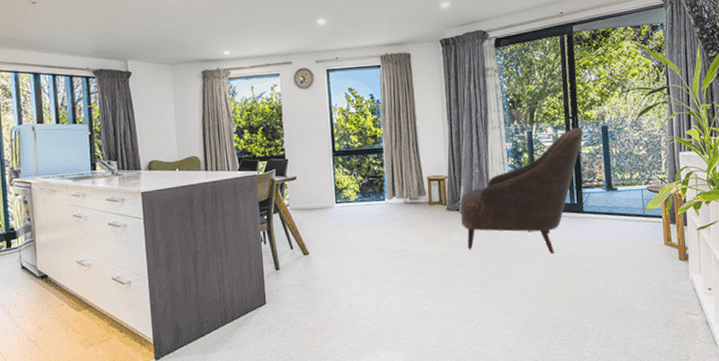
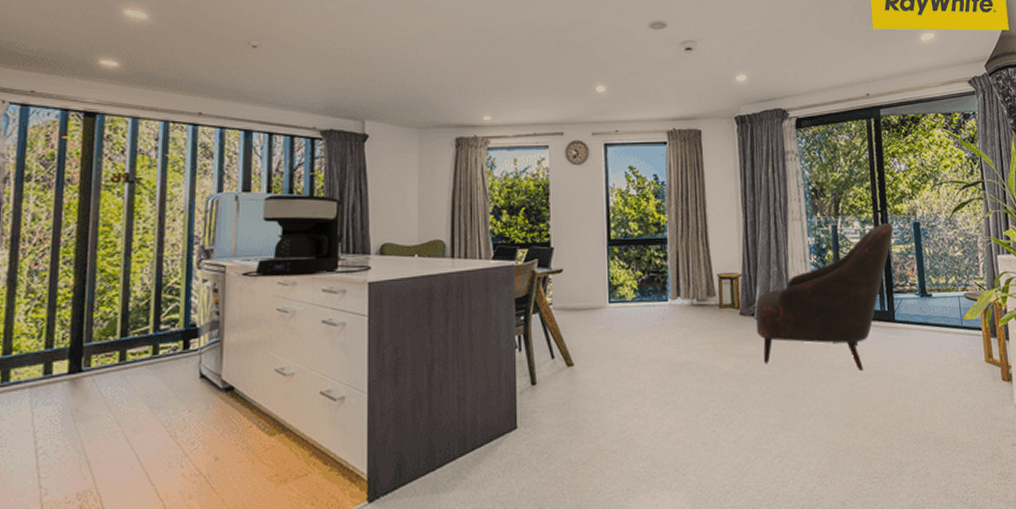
coffee maker: none [43,123,143,191] -> present [241,195,372,278]

